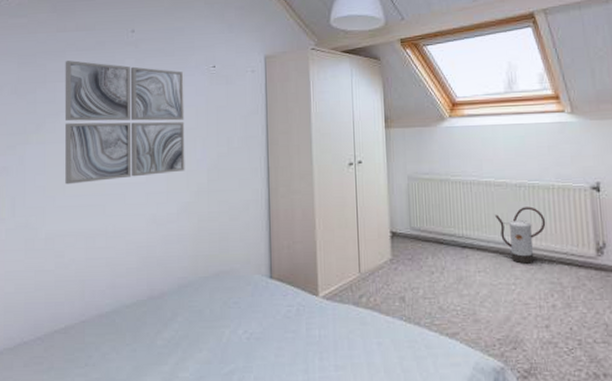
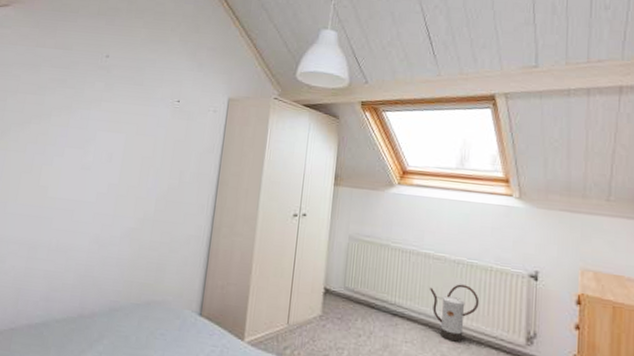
wall art: present [64,60,185,185] -> none [18,75,149,198]

